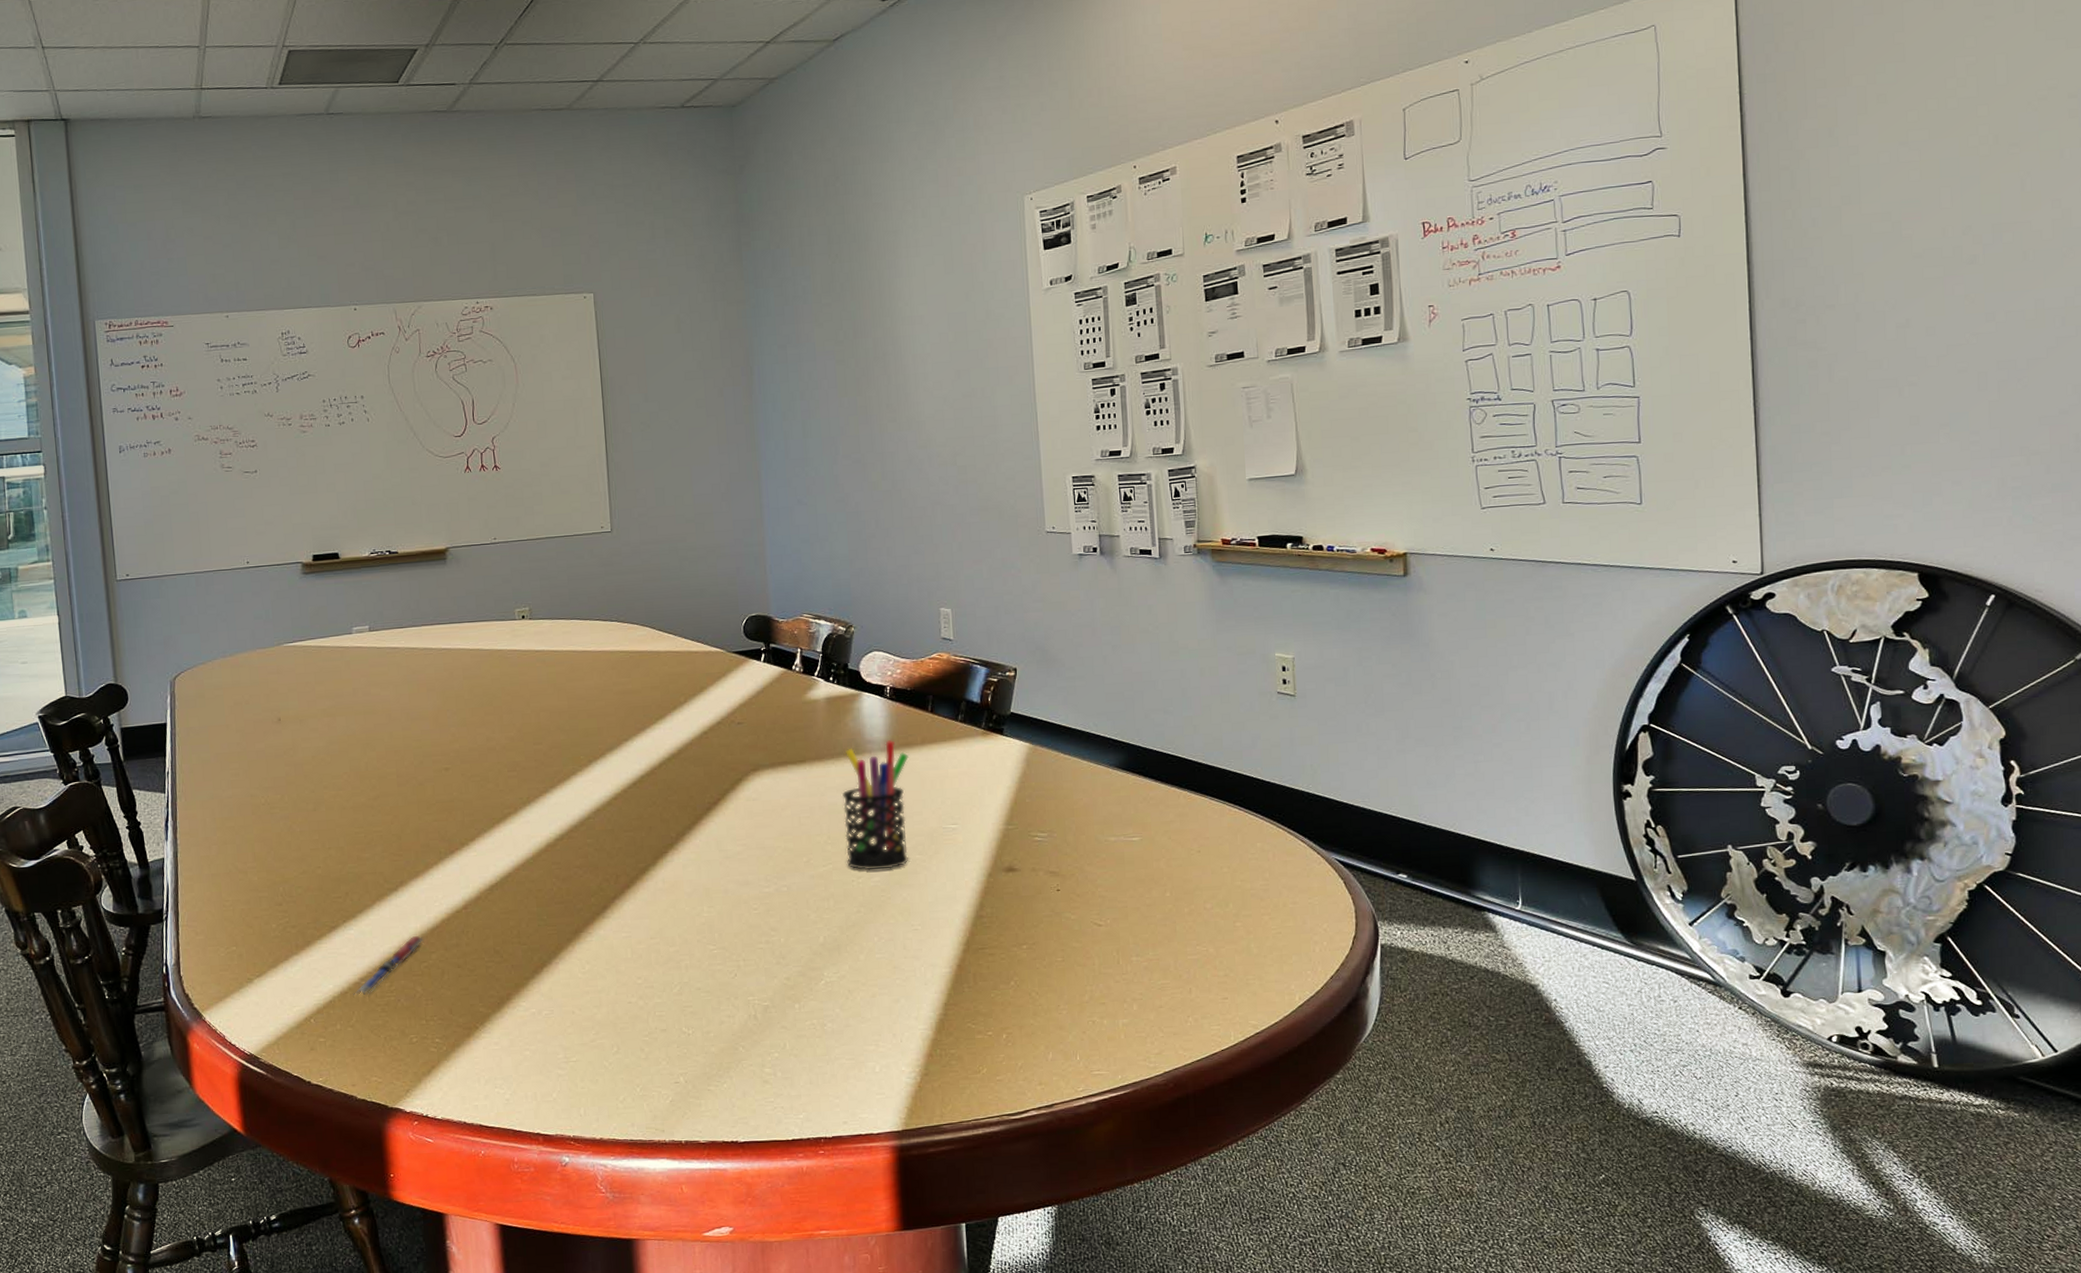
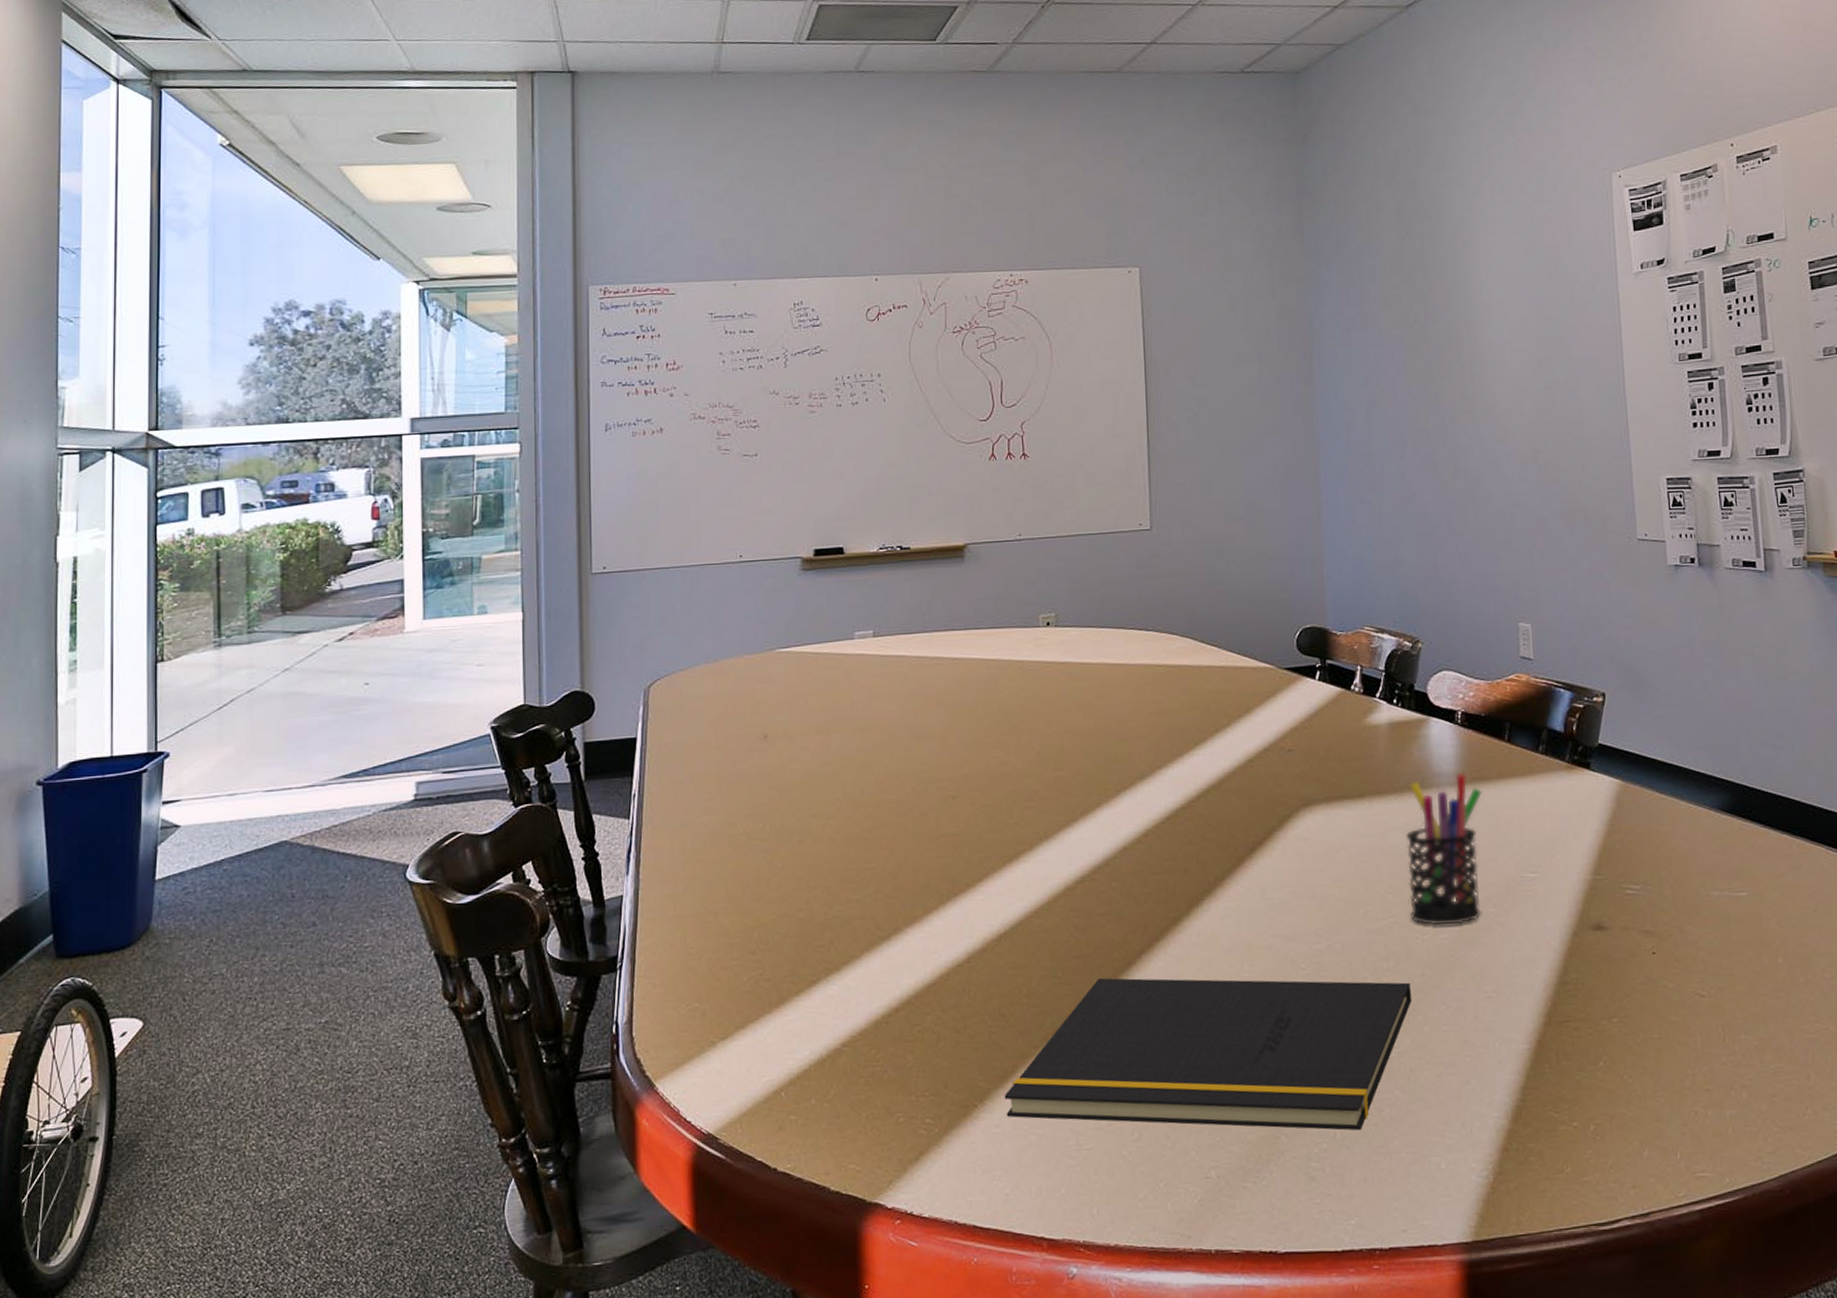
pen: present [353,936,424,995] -> none [832,994,918,1064]
notepad: none [501,918,850,1042] -> present [1004,978,1413,1131]

